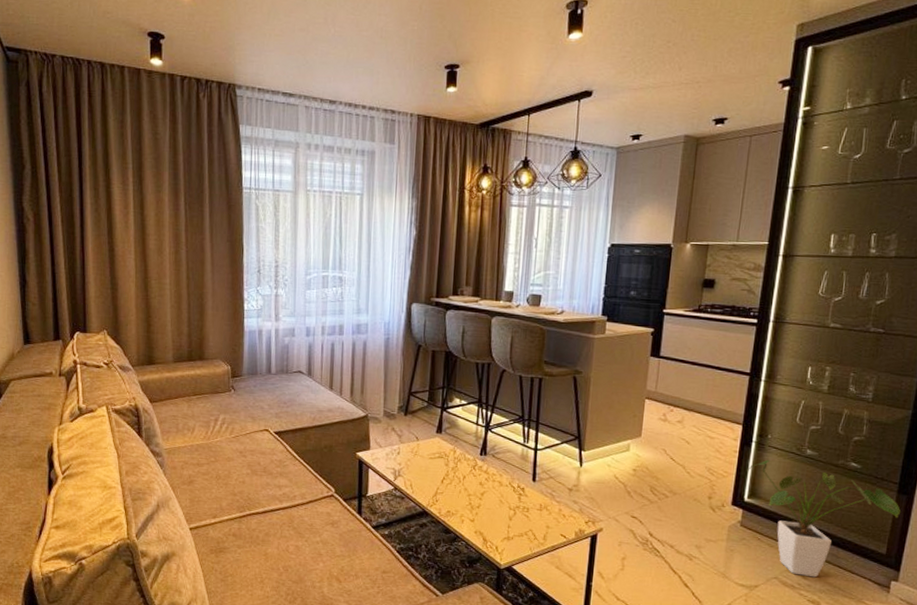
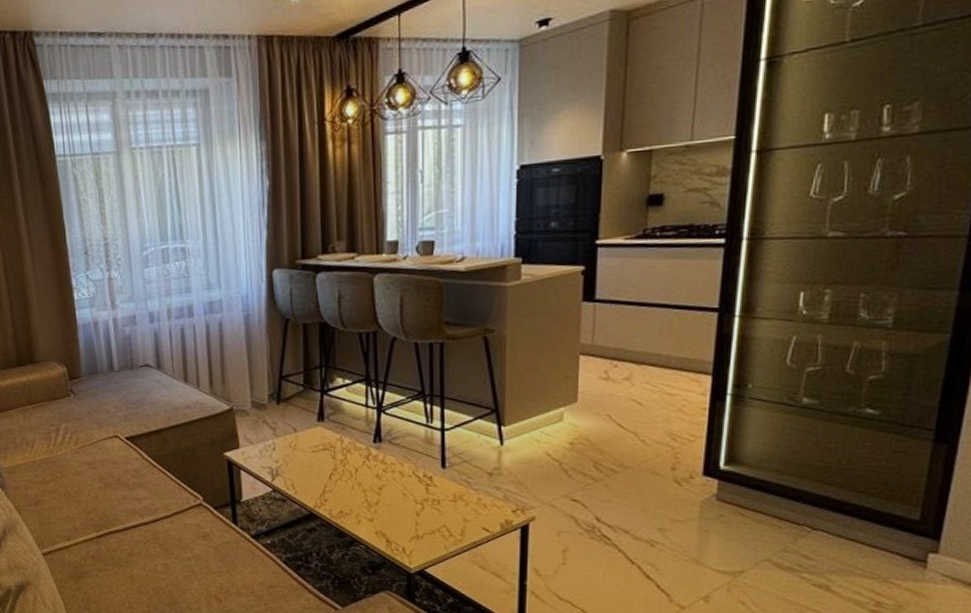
house plant: present [748,459,901,578] -> none [723,415,939,556]

